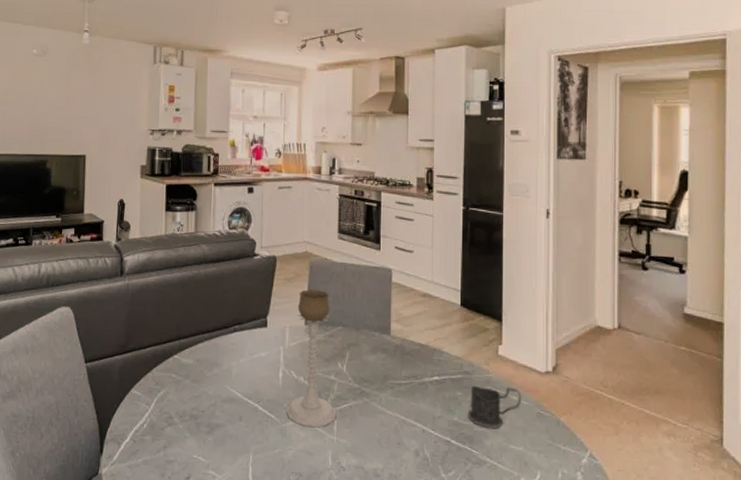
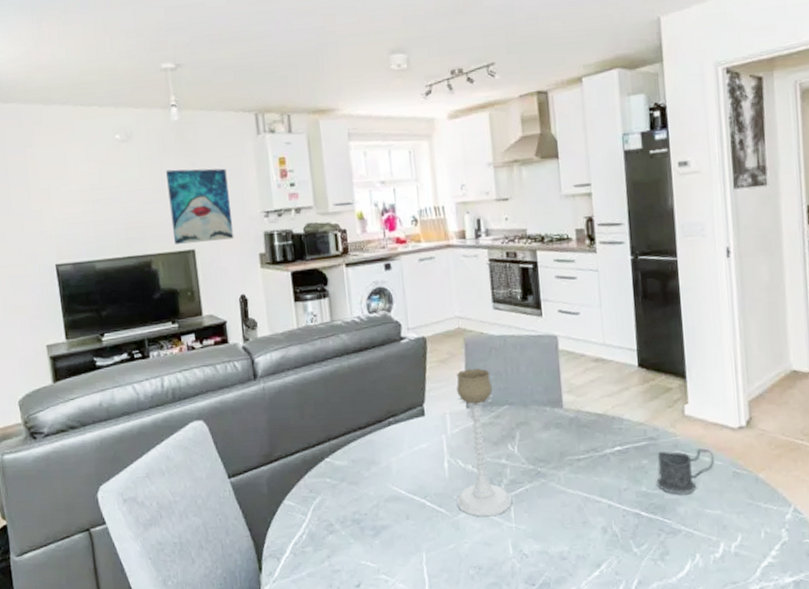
wall art: none [69,84,123,150] -> present [166,168,234,244]

